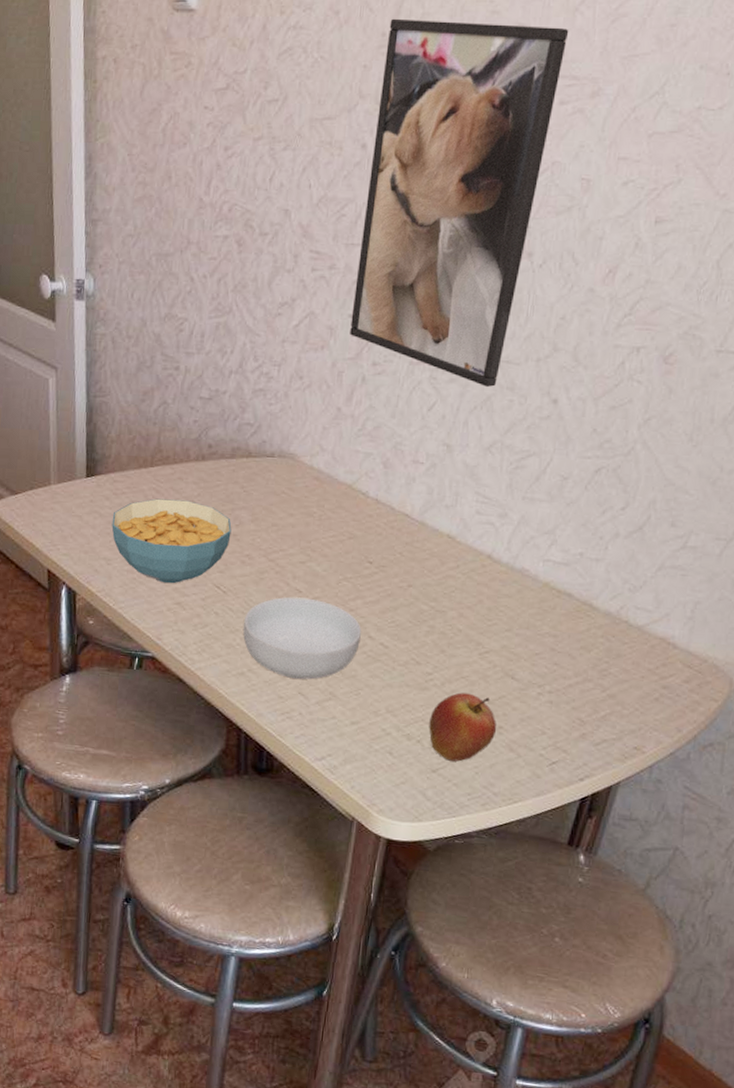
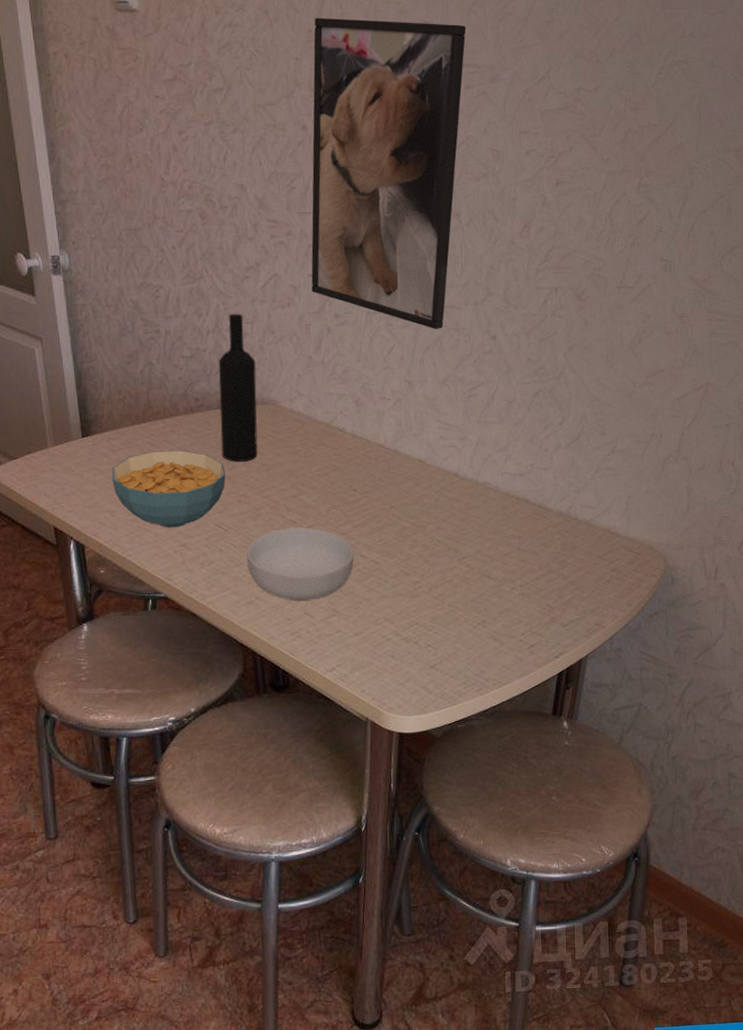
wine bottle: none [229,353,278,519] -> present [218,313,258,462]
apple: present [429,692,496,762] -> none [423,595,480,656]

